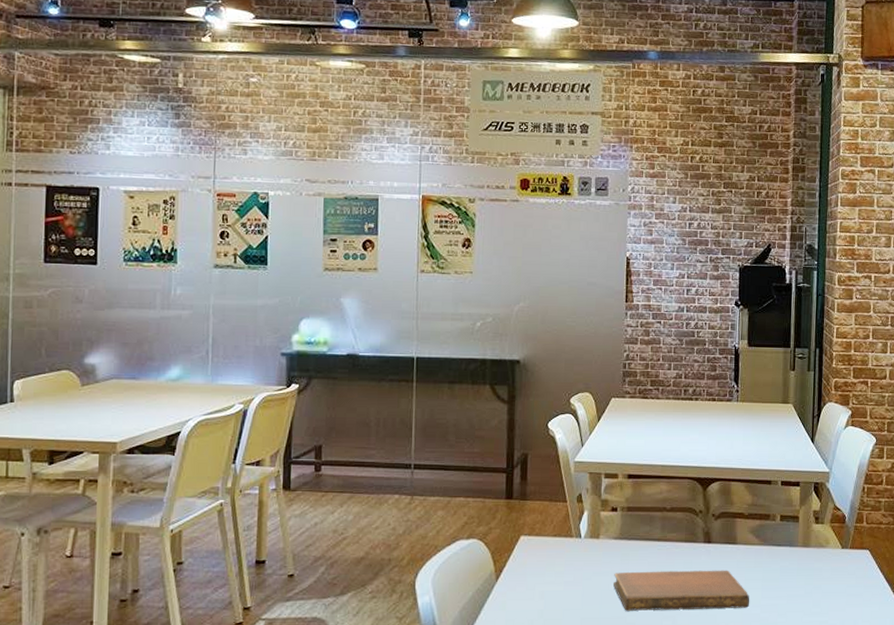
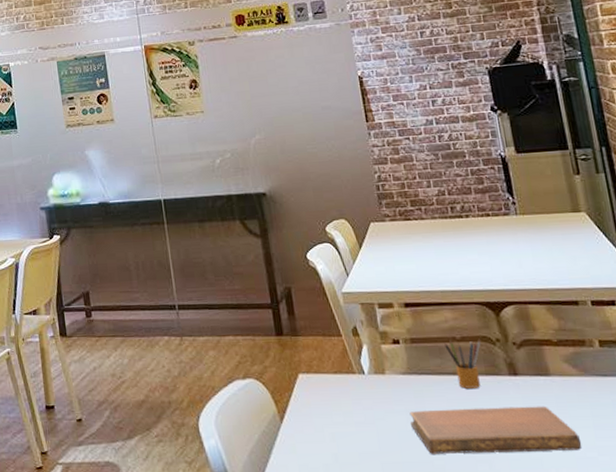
pencil box: none [655,509,687,553] -> present [443,338,482,389]

